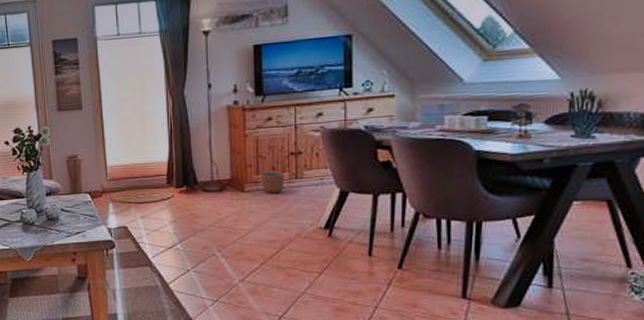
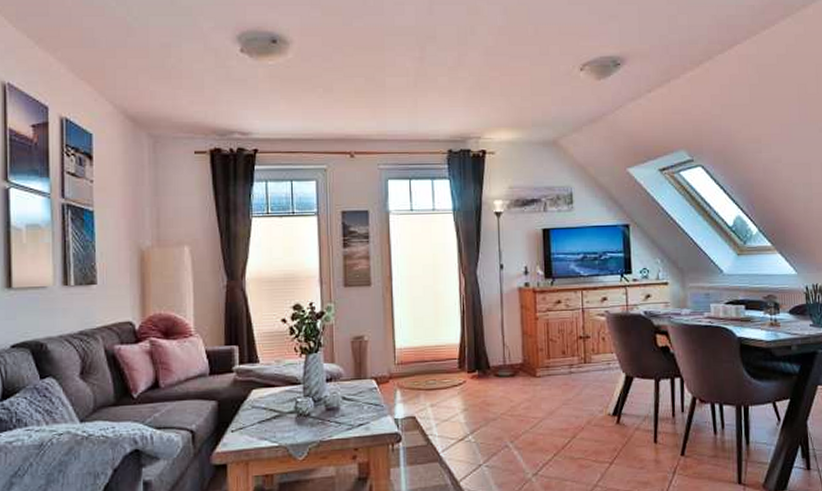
planter: present [261,171,284,194] -> none [552,355,574,379]

